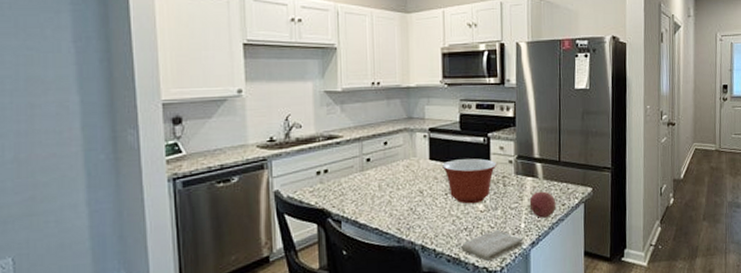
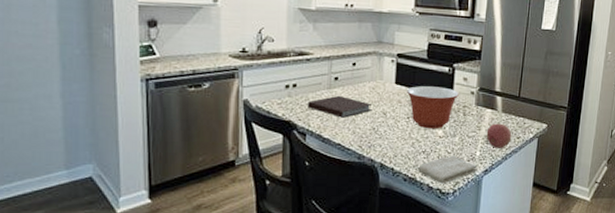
notebook: none [340,177,408,201] -> present [307,95,373,118]

